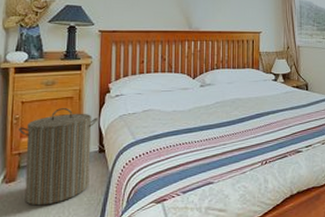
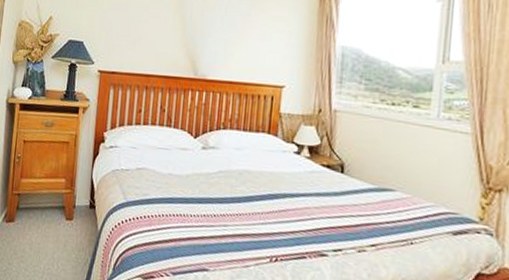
laundry hamper: present [19,107,99,206] -> none [20,152,92,254]

